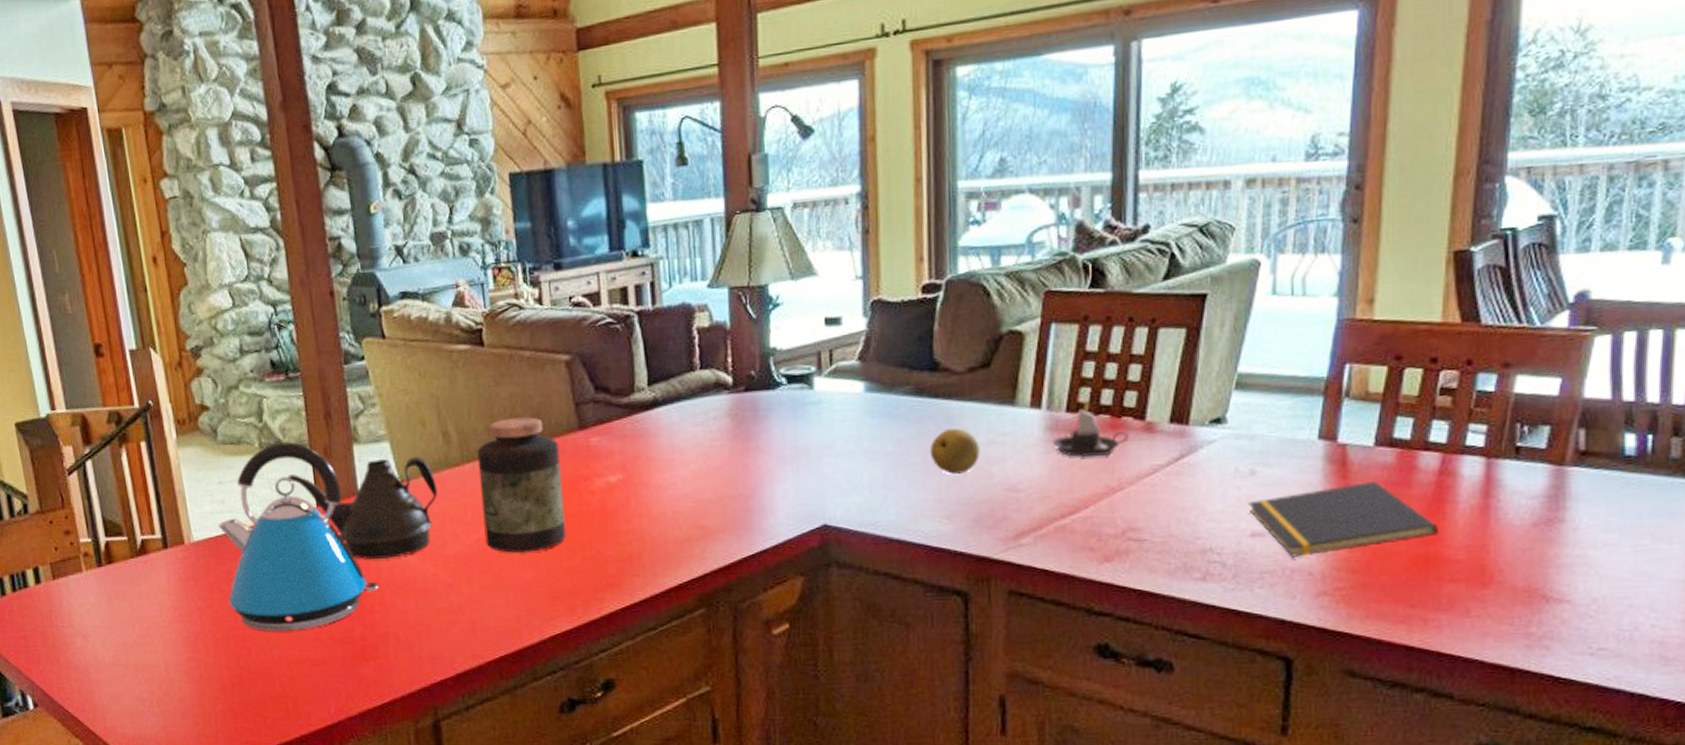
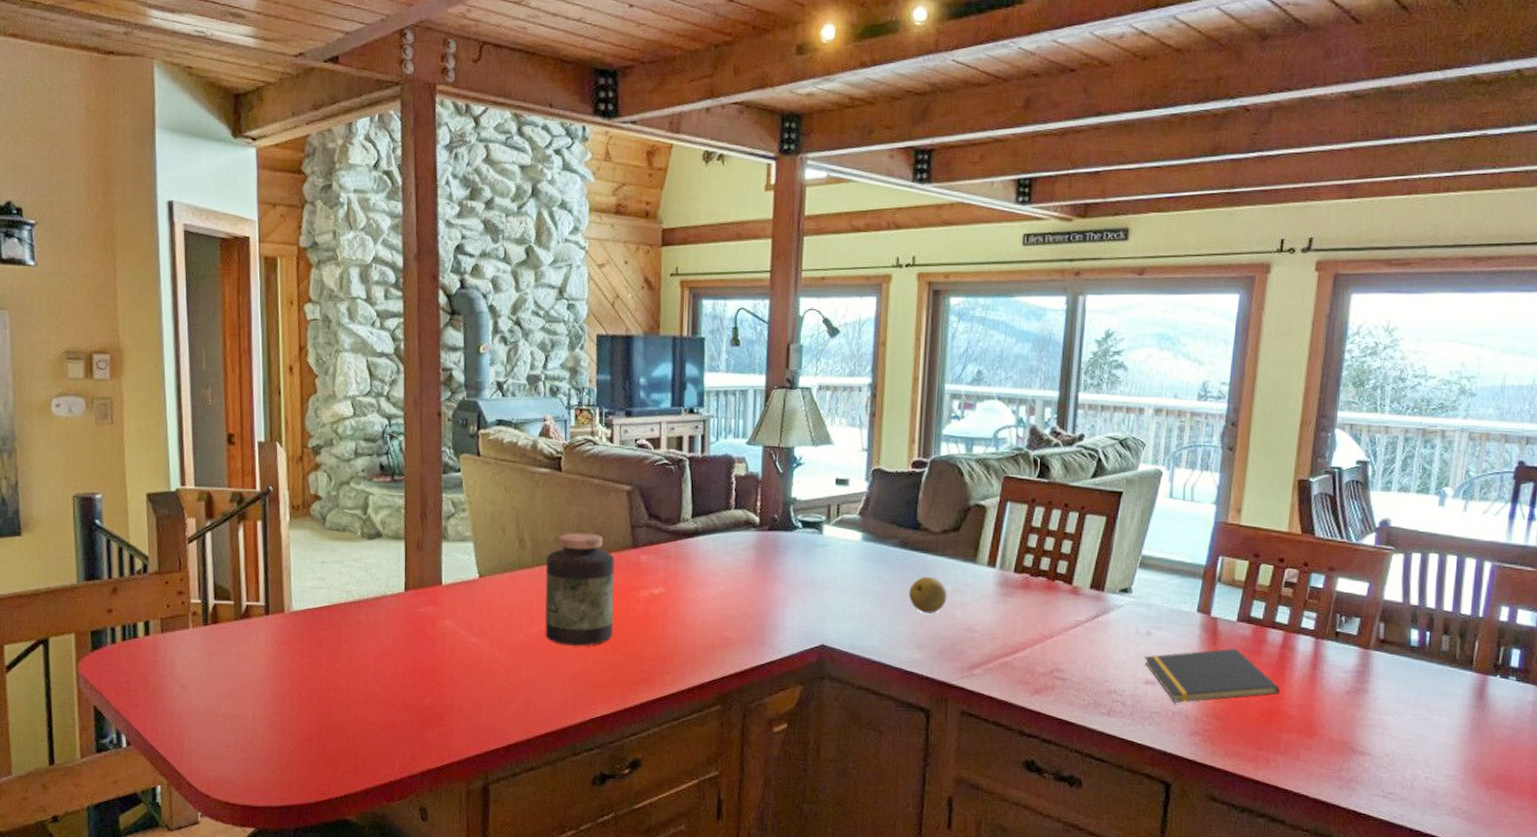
kettle: present [218,442,379,632] -> none [316,534,450,696]
teapot: present [287,456,438,559] -> none [383,556,509,641]
candle: present [1053,399,1129,458] -> none [1003,564,1059,610]

